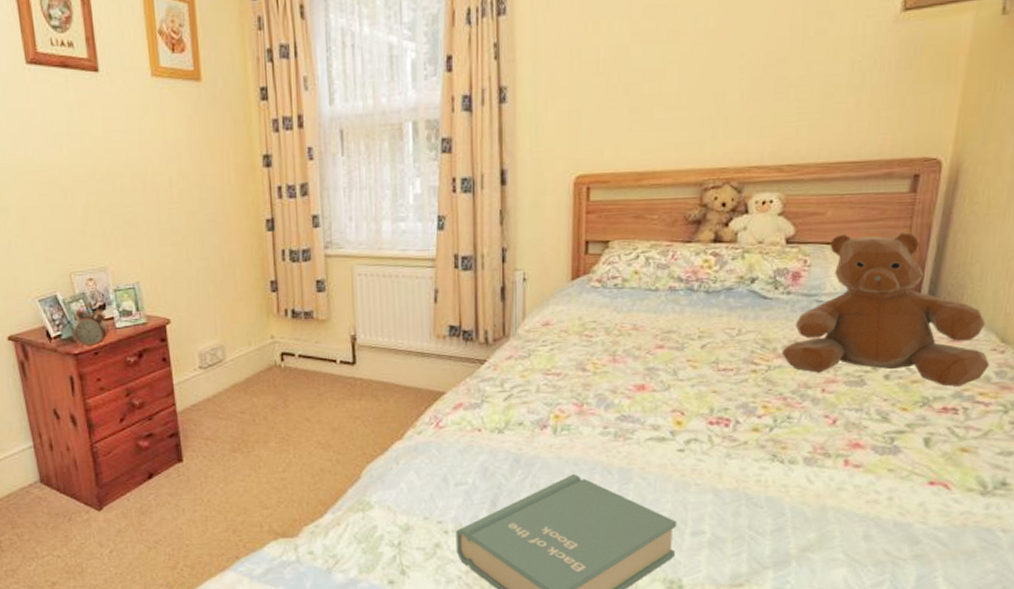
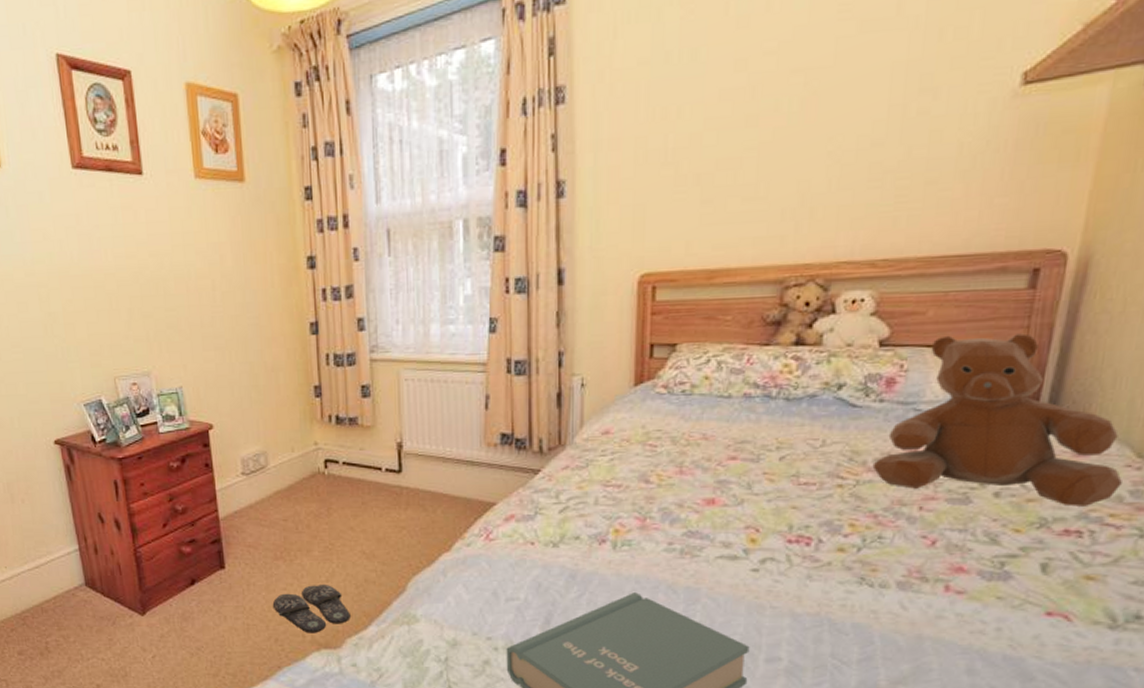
alarm clock: present [72,305,108,349] -> none [117,409,152,453]
slippers: none [231,474,307,523] -> present [273,583,350,633]

